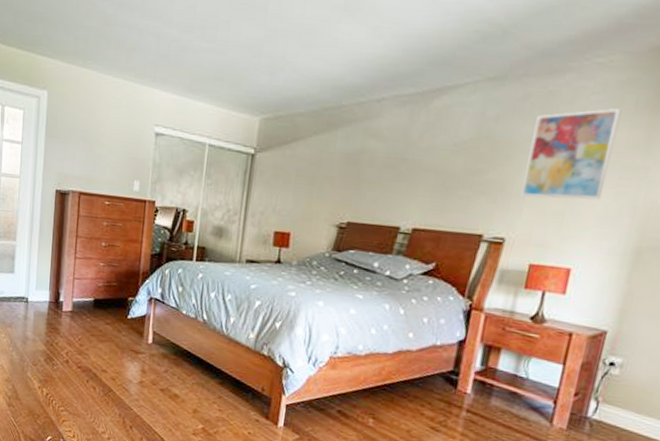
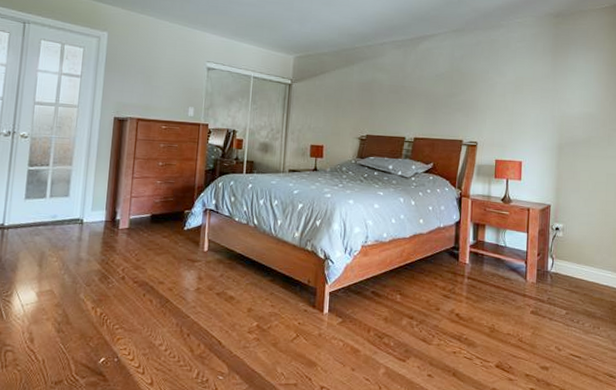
wall art: present [521,107,622,200] -> none [484,51,536,113]

